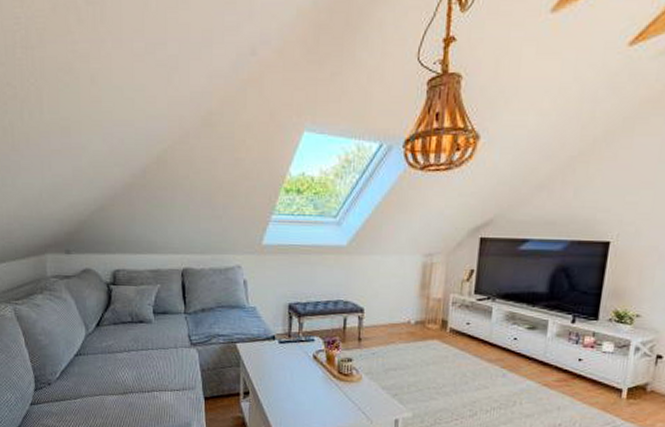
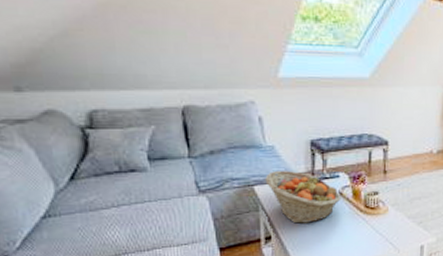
fruit basket: none [246,330,315,383] -> present [265,170,341,224]

